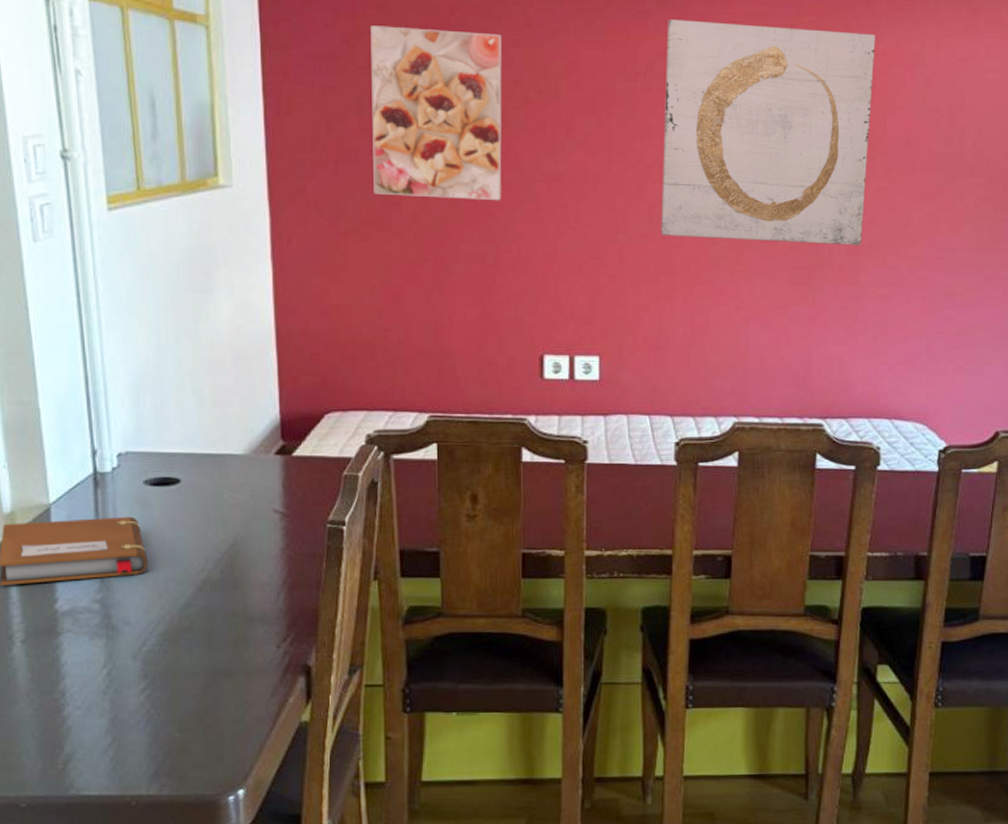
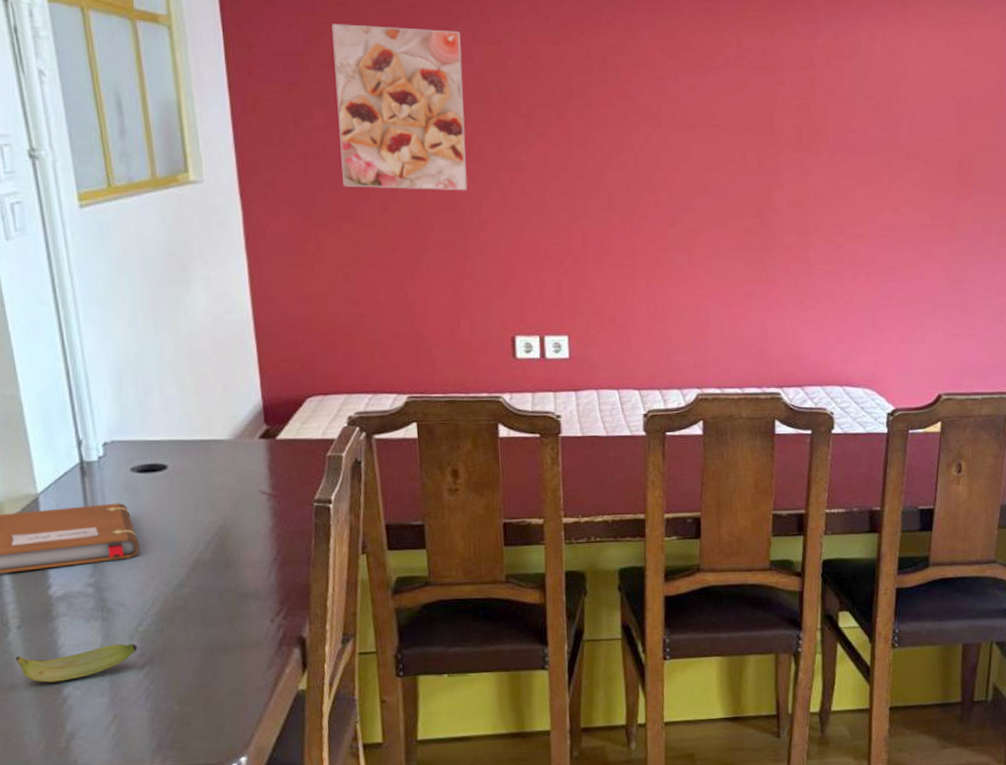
banana: none [17,663,140,701] -> present [15,643,137,683]
wall art: present [661,20,876,245] -> none [619,16,816,226]

